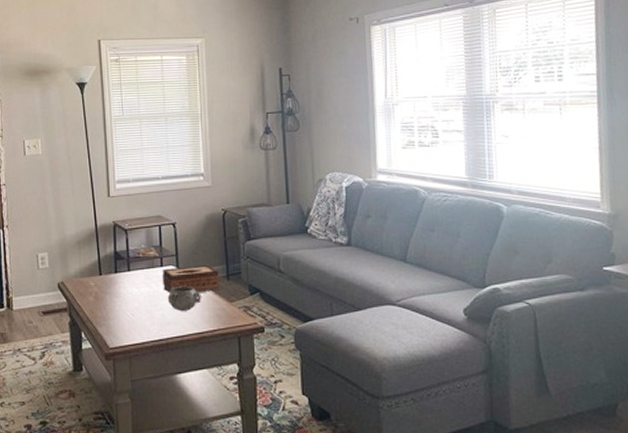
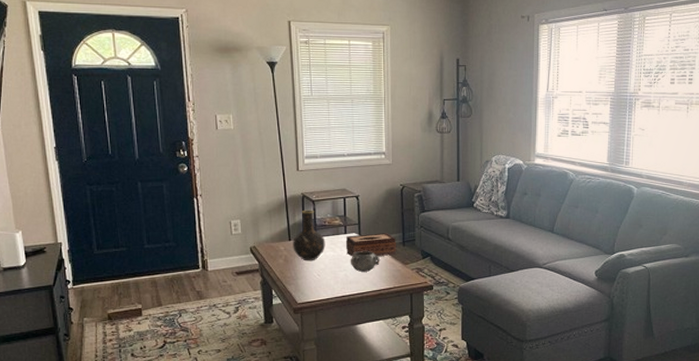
vase: none [104,240,140,299] -> present [293,210,325,261]

